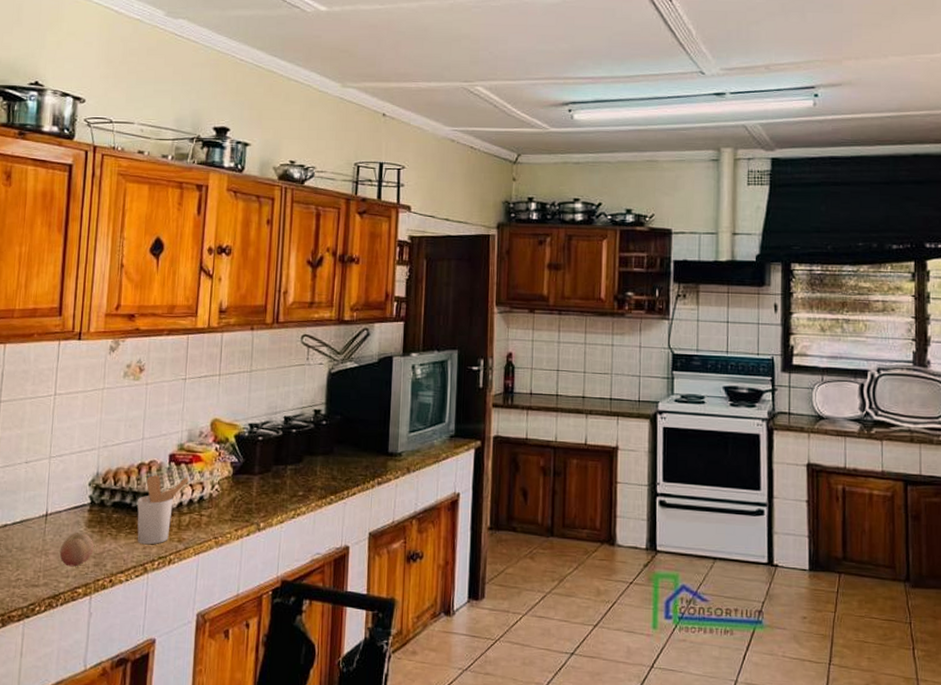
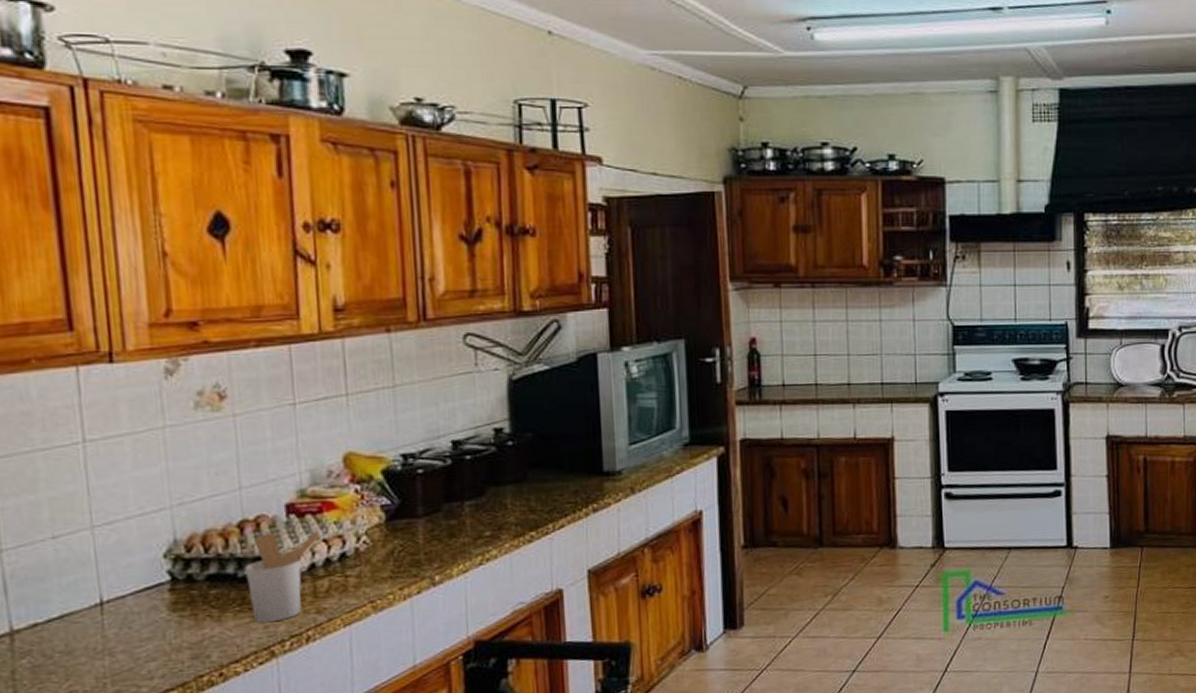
fruit: present [59,533,94,567] -> none [132,619,187,666]

